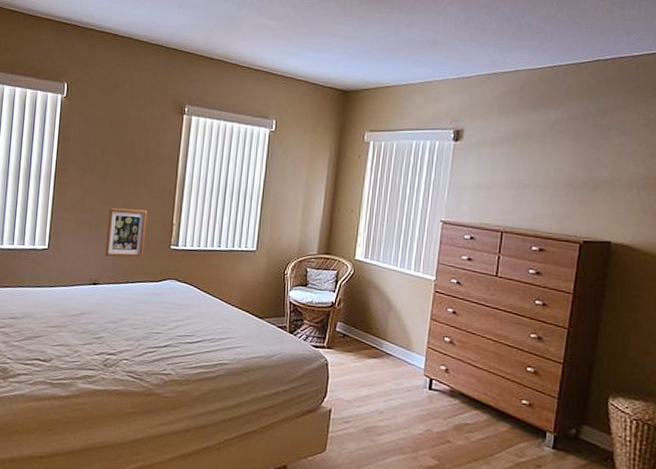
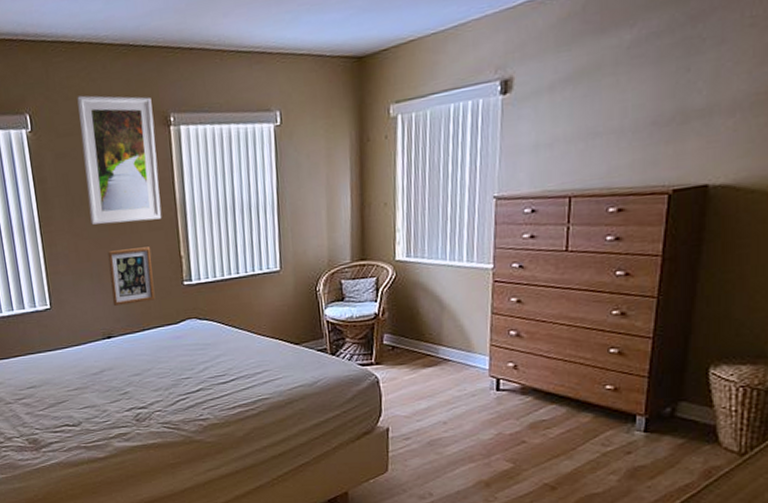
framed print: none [100,77,172,189] -> present [77,95,162,225]

